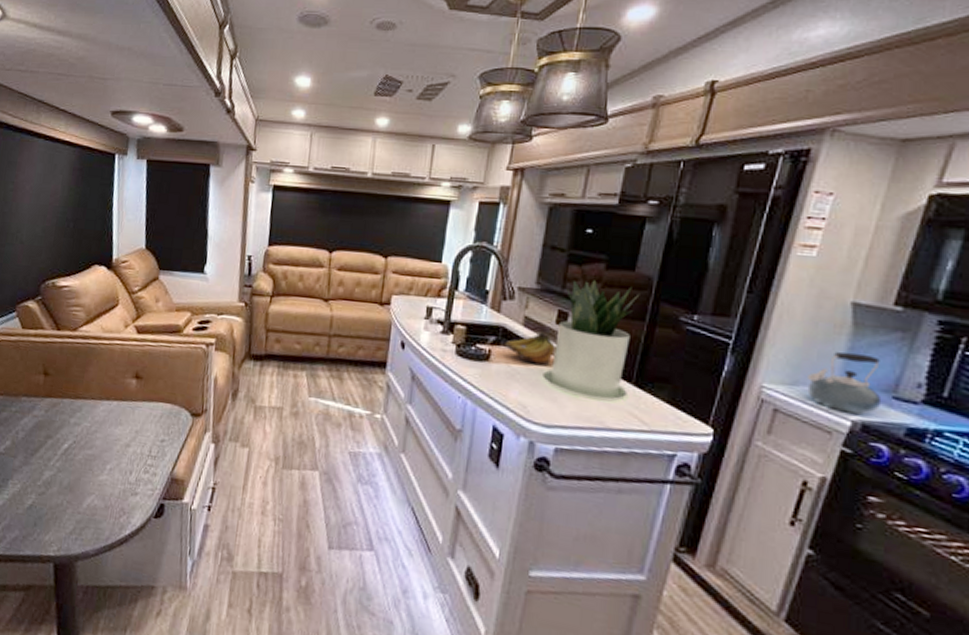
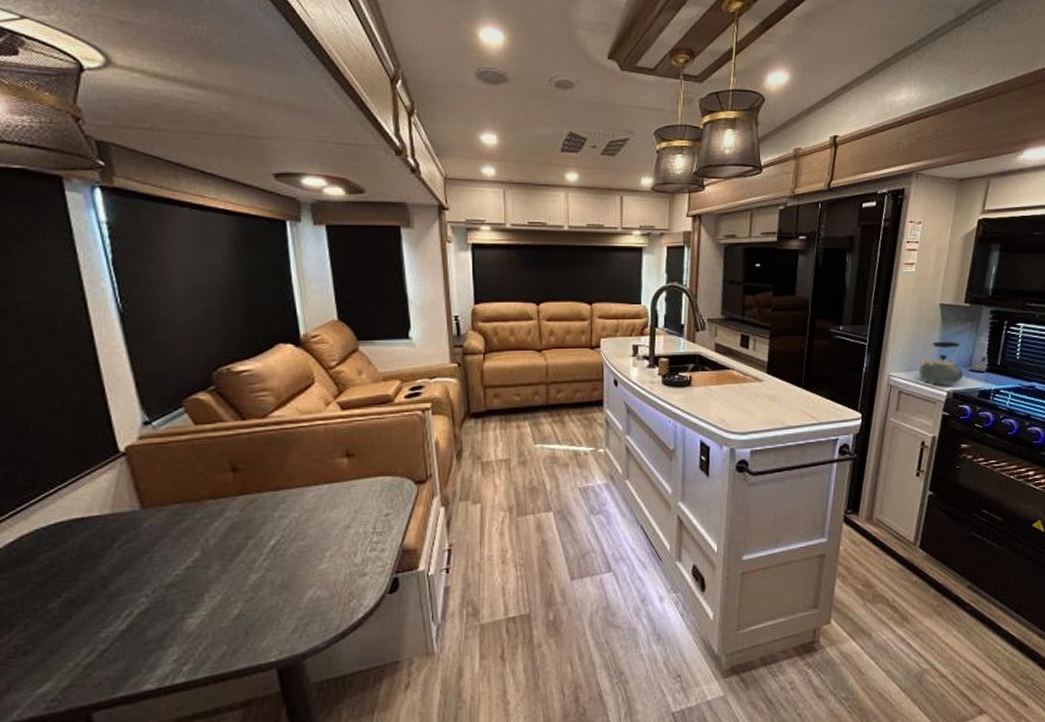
fruit: present [503,332,557,365] -> none [701,355,743,383]
planter: present [543,280,638,403] -> none [735,306,799,407]

